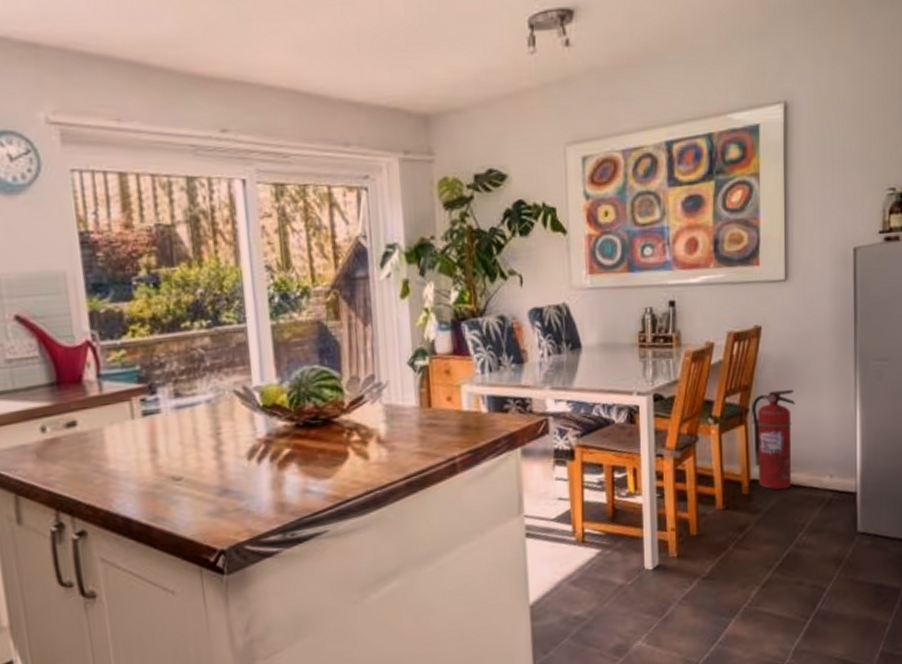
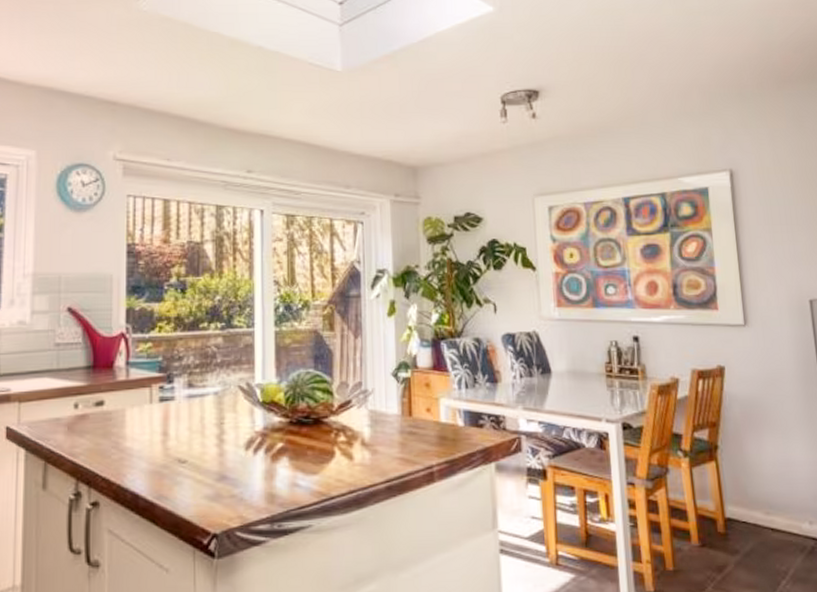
fire extinguisher: present [752,389,796,490] -> none [721,429,770,532]

